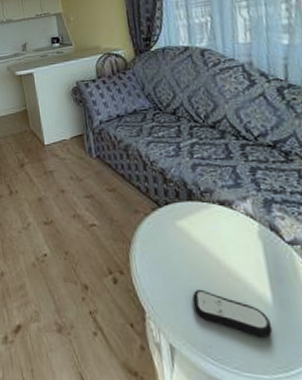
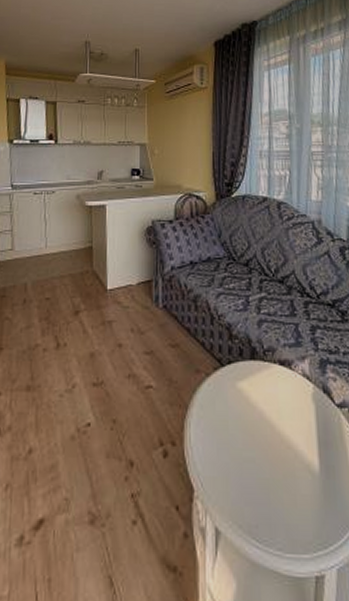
remote control: present [192,289,273,338] -> none [244,459,317,511]

